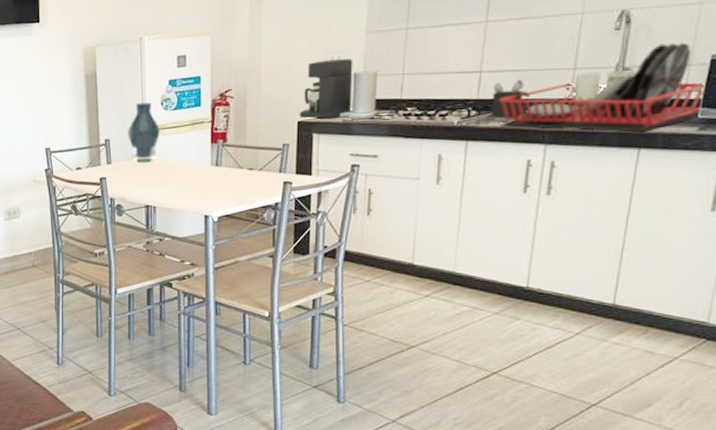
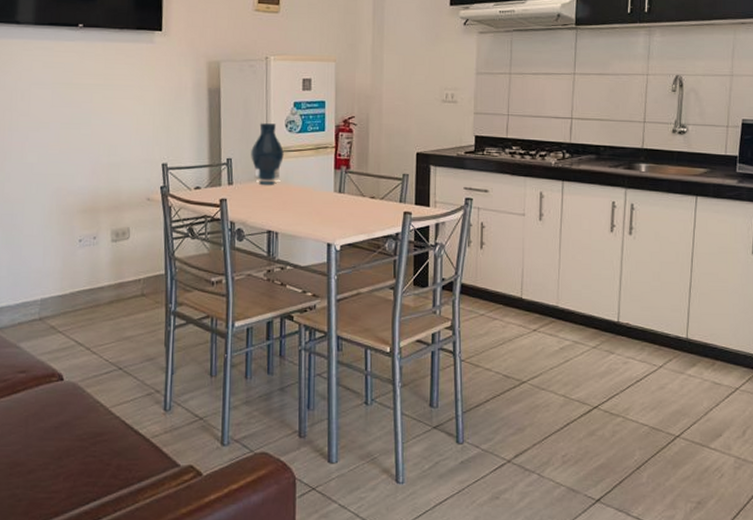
coffee maker: present [299,59,353,120] -> none [418,96,465,153]
paper towel: present [339,69,380,120] -> none [454,108,489,155]
dish rack: present [490,42,705,133] -> none [581,106,740,182]

